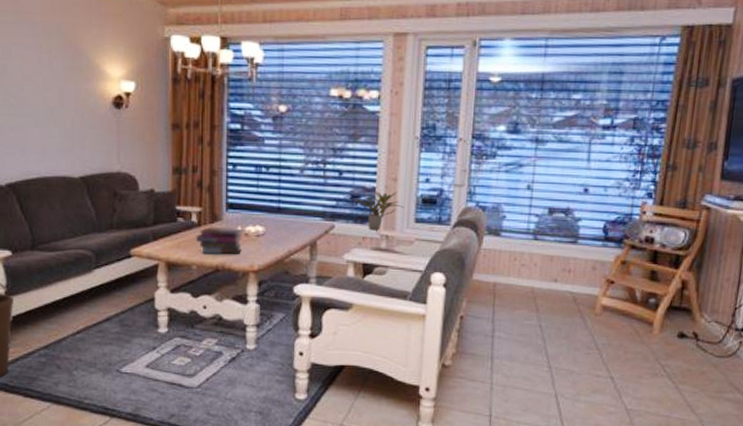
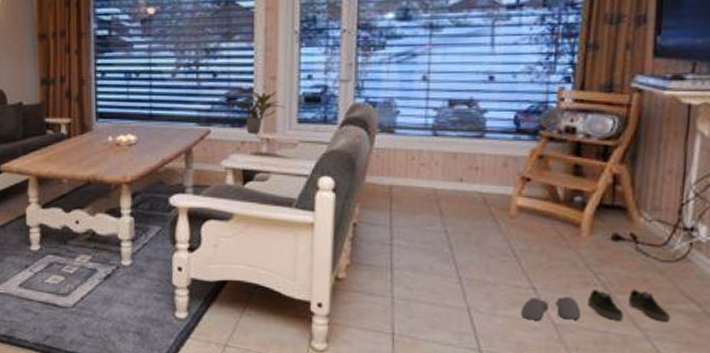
books: present [196,226,245,254] -> none [66,137,117,167]
slippers: none [599,386,649,406] -> present [520,297,580,320]
shoe: none [654,380,720,408] -> present [587,289,670,322]

